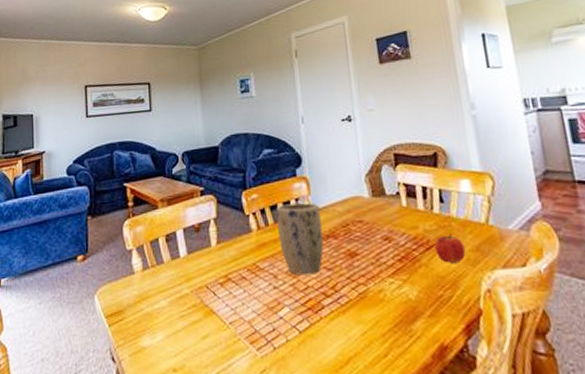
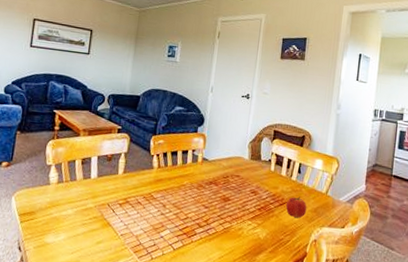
plant pot: present [276,202,324,276] -> none [173,152,210,209]

